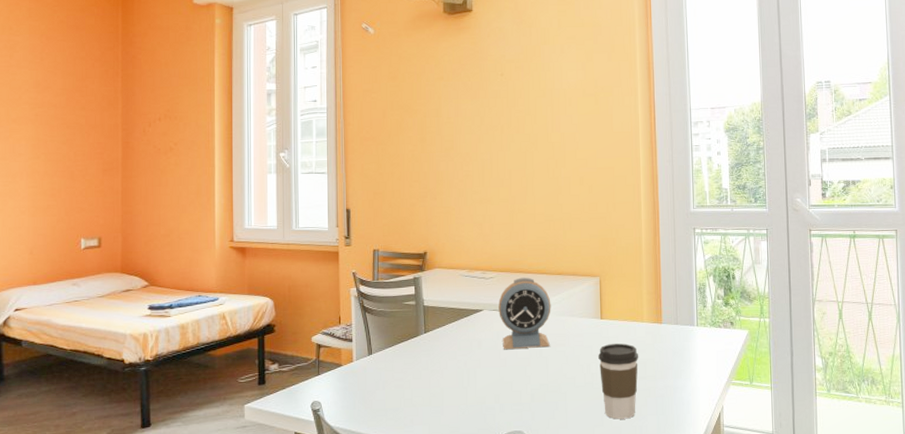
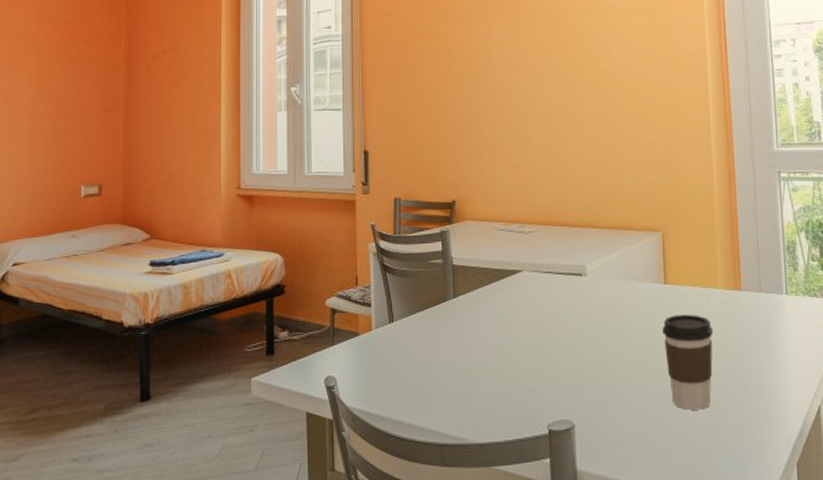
alarm clock: present [498,277,551,350] -> none [540,231,604,320]

